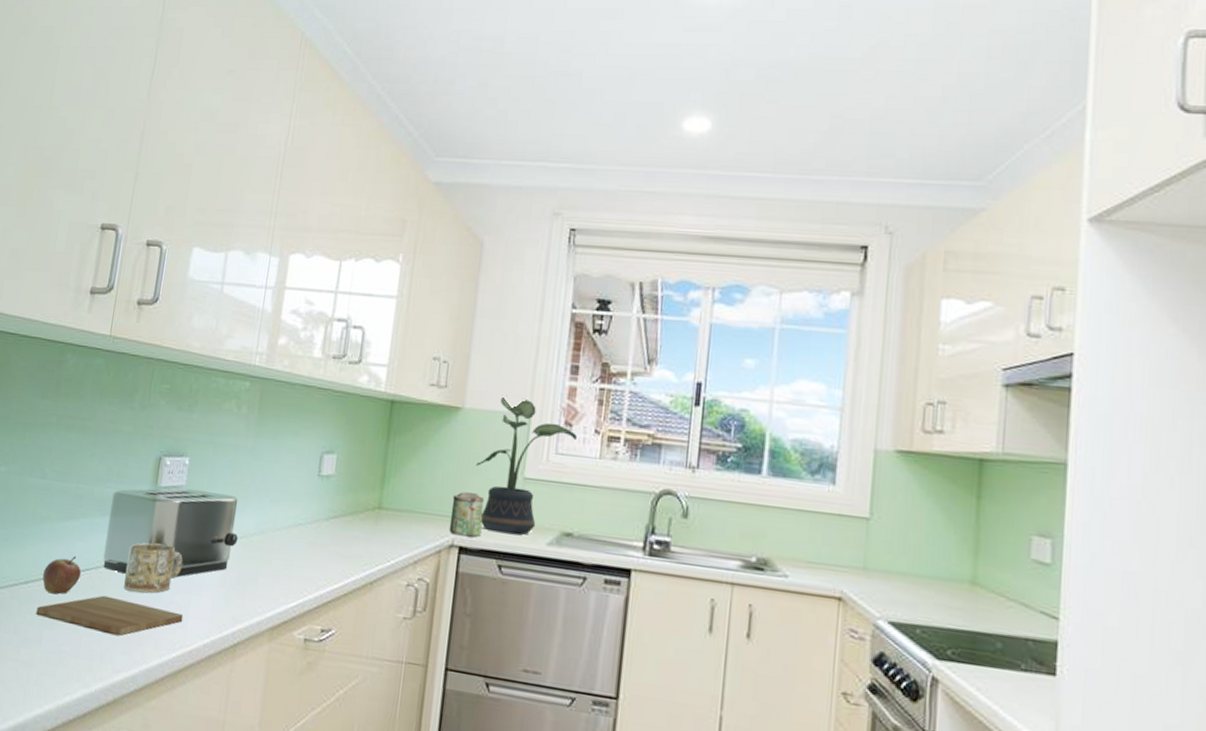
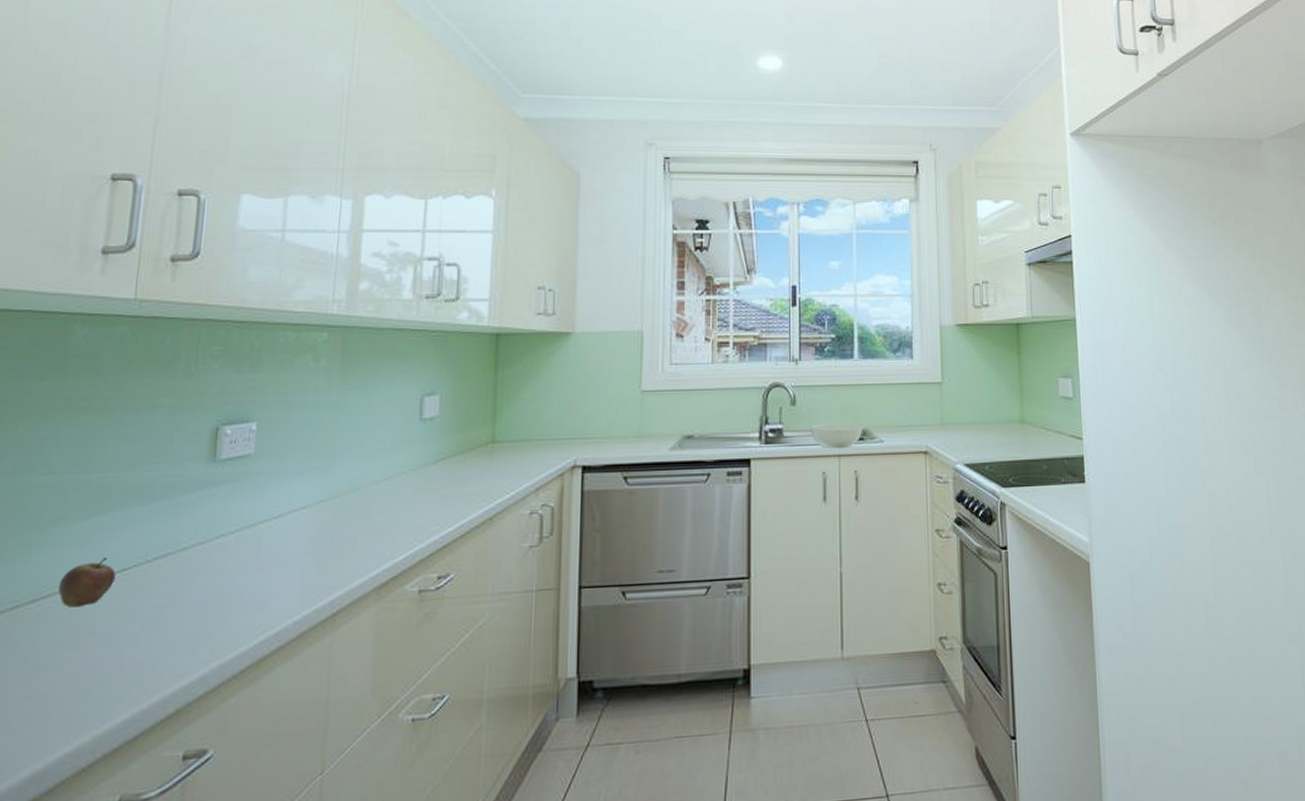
cutting board: present [36,595,184,637] -> none [52,594,264,638]
toaster: present [103,488,239,578] -> none [146,455,328,566]
mug: present [124,542,183,594] -> none [179,522,259,583]
canister: present [449,492,485,538] -> none [570,413,605,457]
potted plant: present [476,395,578,535] -> none [592,315,690,447]
bowl: none [701,543,765,578] -> present [810,423,863,450]

